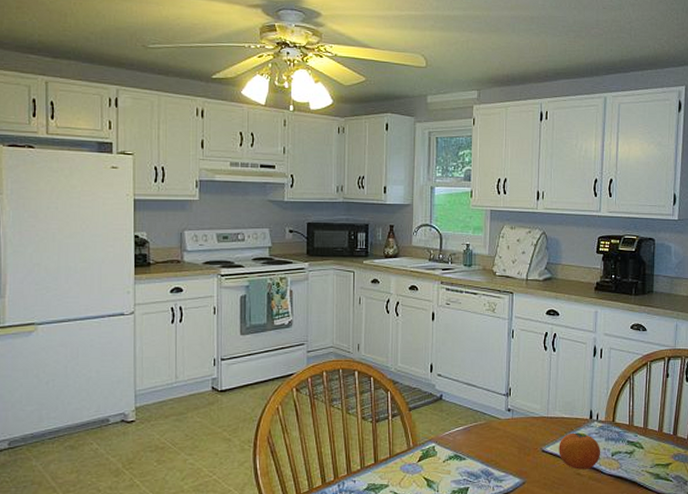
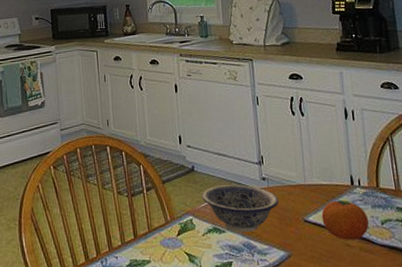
bowl: none [447,414,521,461] -> present [202,184,279,233]

